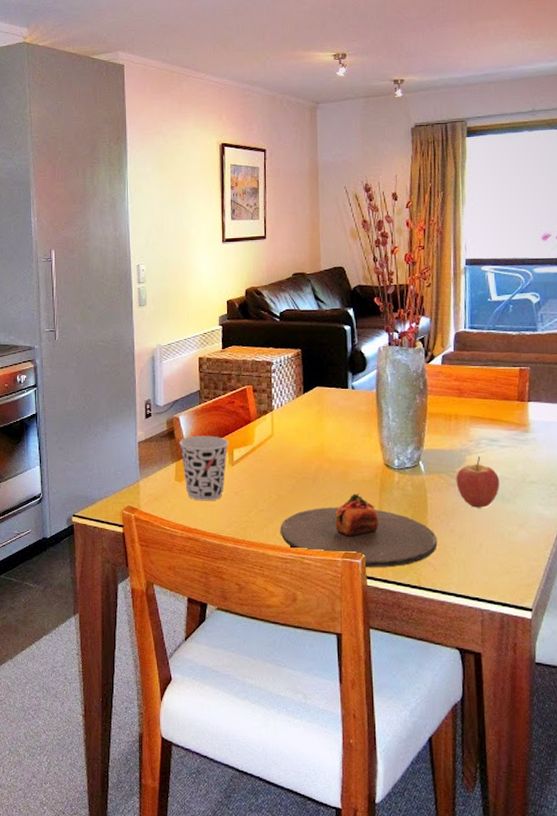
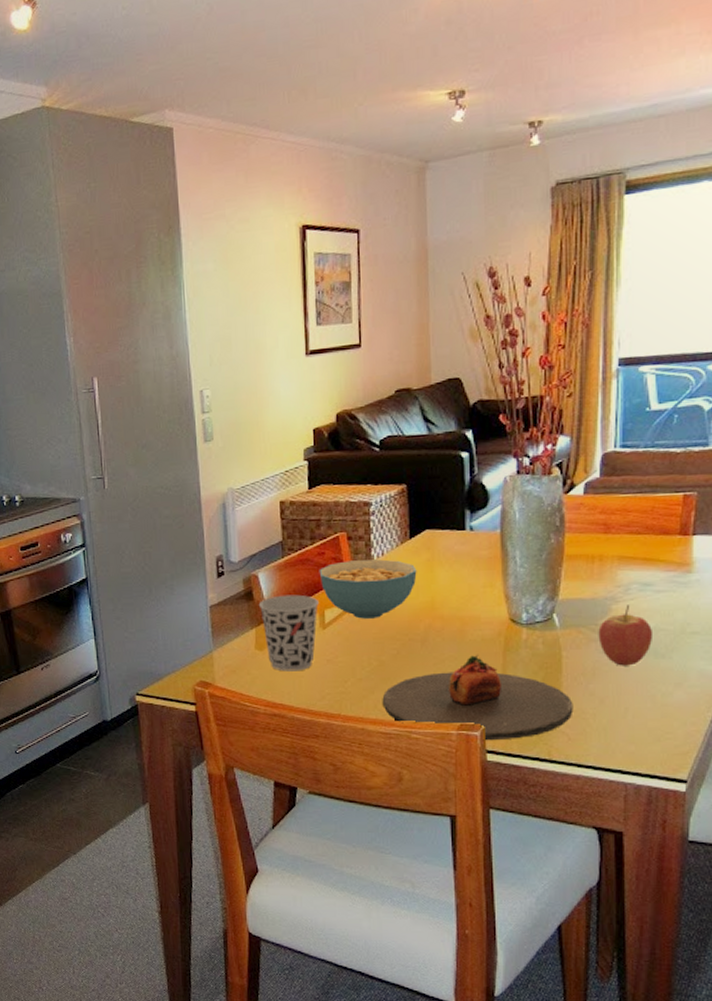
cereal bowl: none [229,409,309,459] -> present [319,559,417,619]

